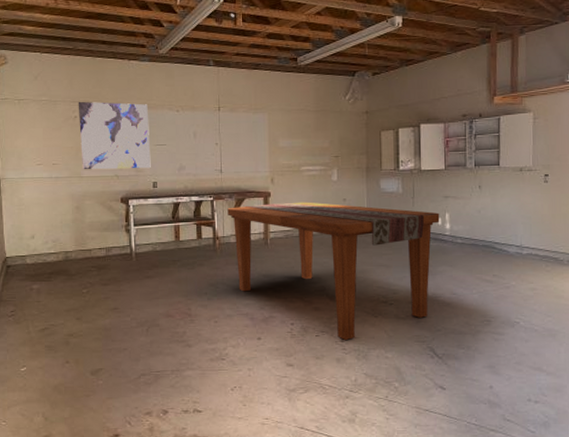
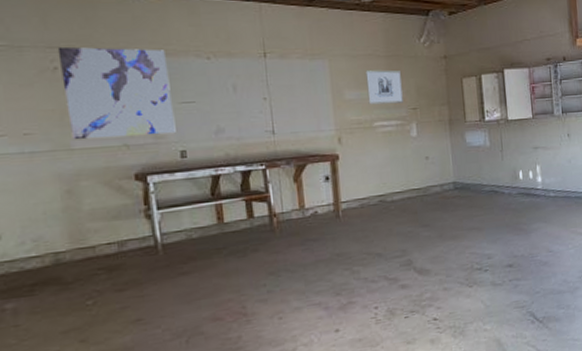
dining table: present [227,202,440,341] -> none [285,163,531,319]
wall art: none [297,122,328,152] -> present [365,70,404,105]

